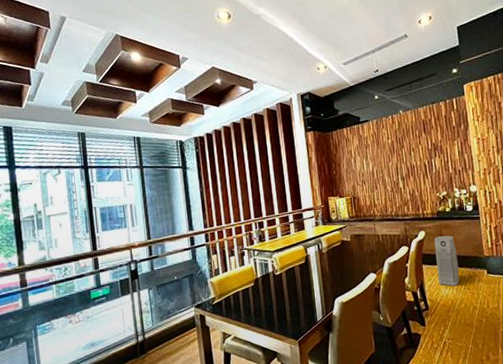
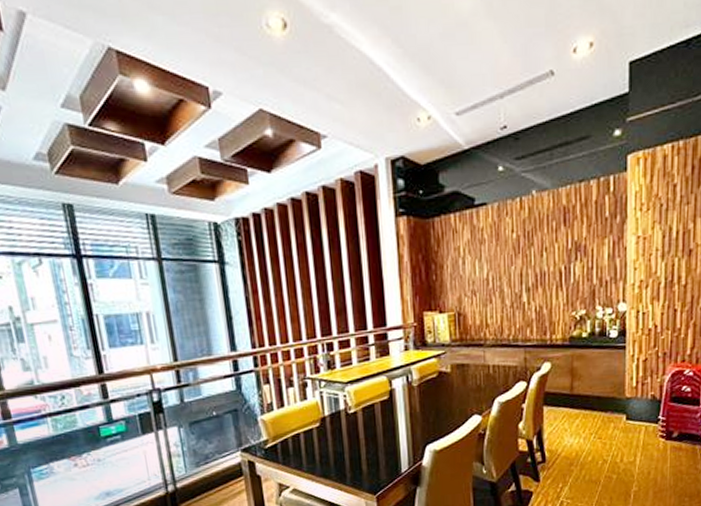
air purifier: present [434,235,459,286] -> none [561,369,591,435]

